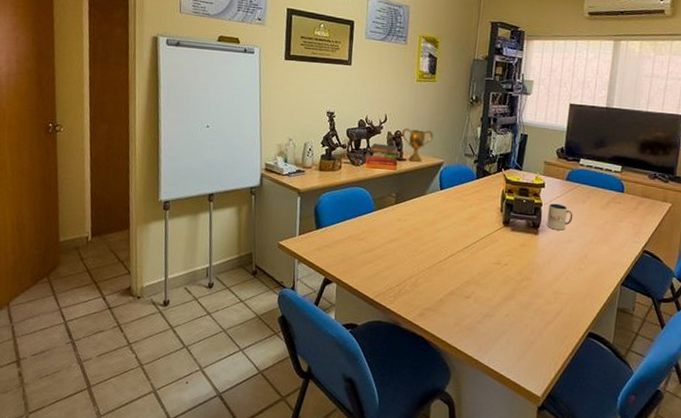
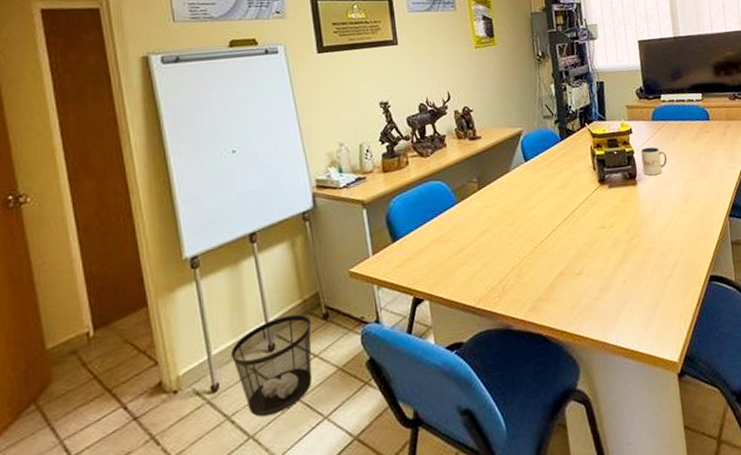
waste bin: none [180,264,243,336] -> present [230,314,313,417]
books: present [364,144,398,171] -> none [434,124,473,157]
trophy cup: present [402,127,434,162] -> none [470,99,506,138]

